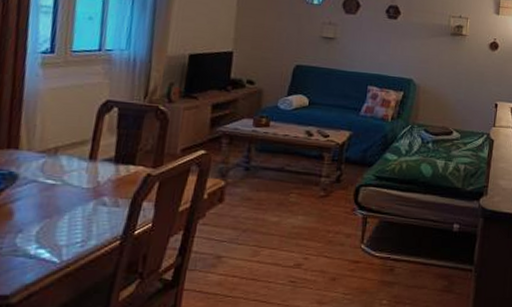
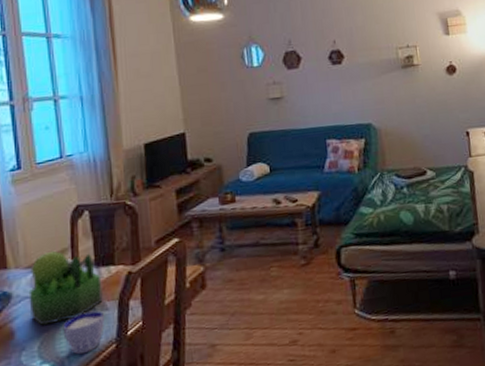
plant: none [35,140,118,212] -> present [28,250,103,326]
cup: none [67,205,114,246] -> present [63,310,105,355]

